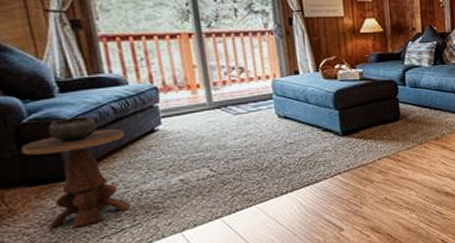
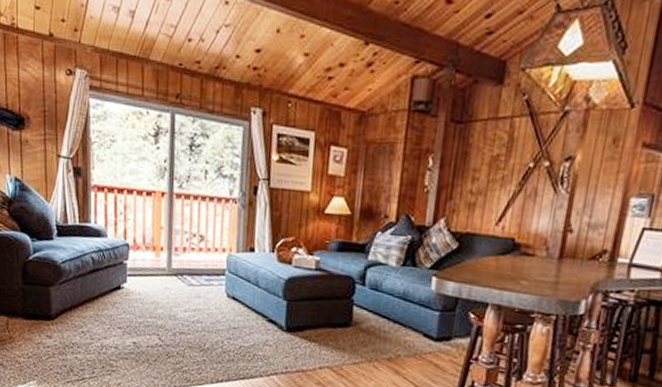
side table: present [20,116,130,229] -> none [24,261,98,367]

